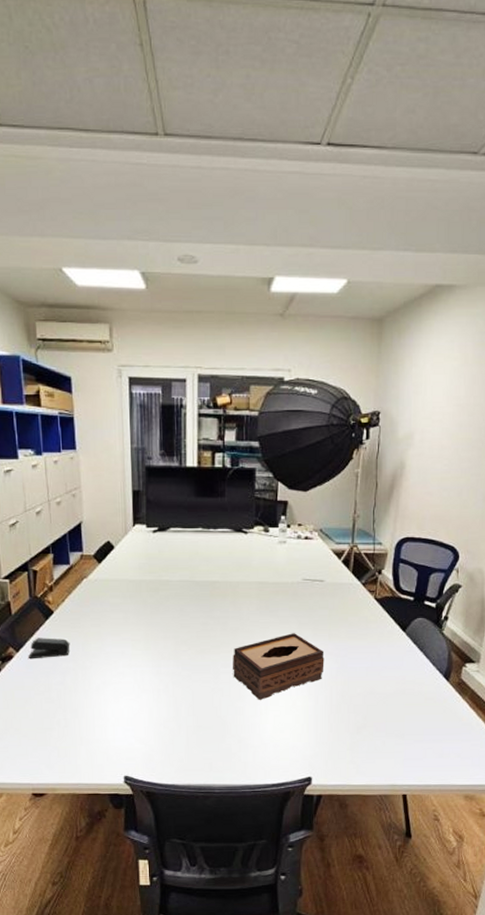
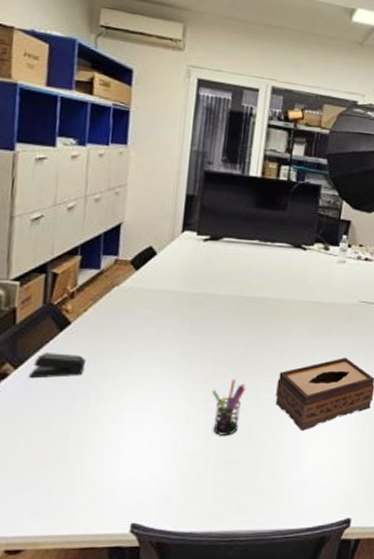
pen holder: none [176,655,206,705] -> present [212,378,246,436]

